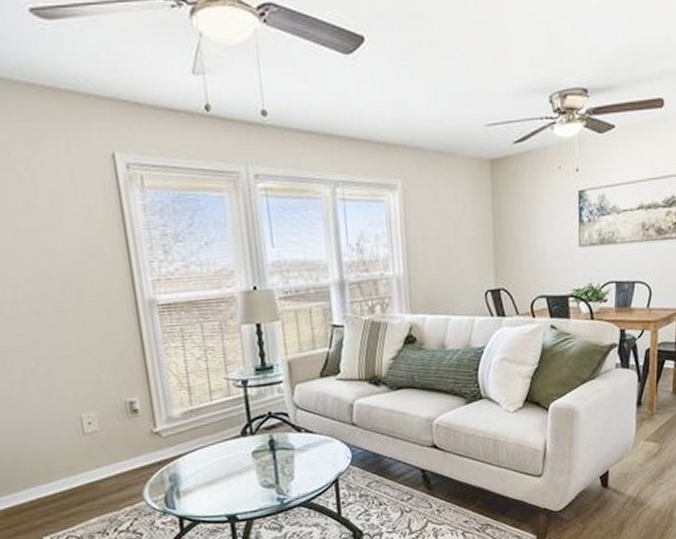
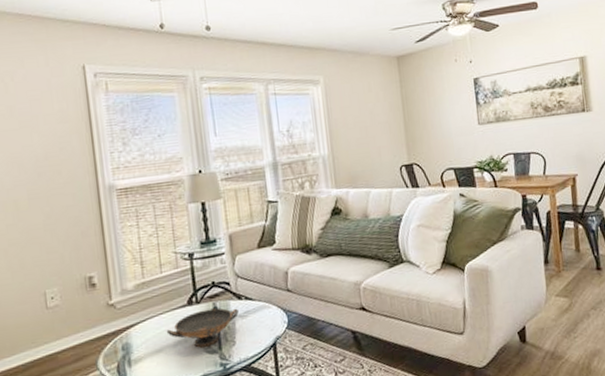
decorative bowl: none [218,440,298,481] -> present [166,308,239,348]

